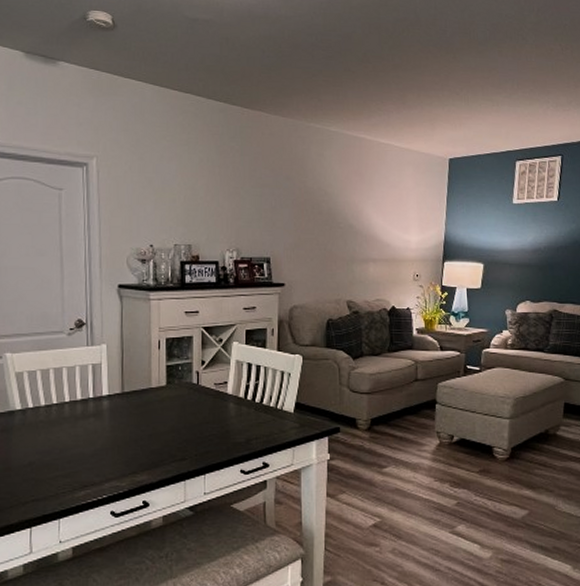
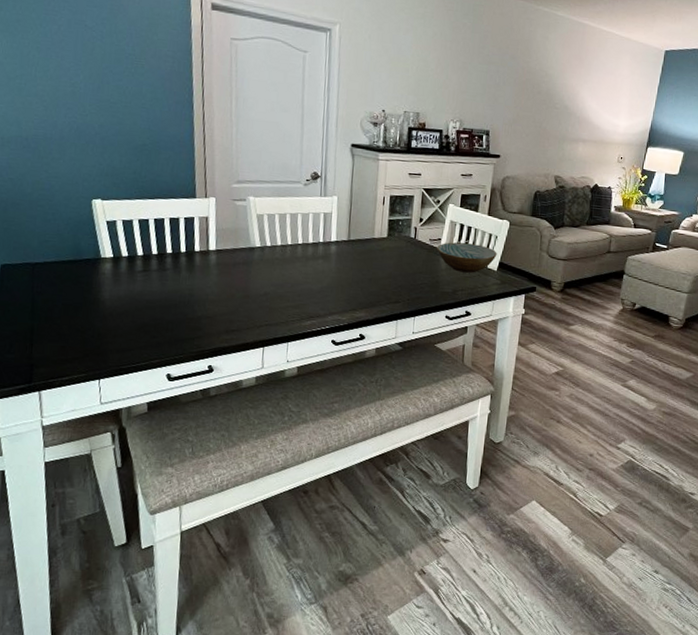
bowl: none [224,385,292,418] -> present [437,242,497,273]

